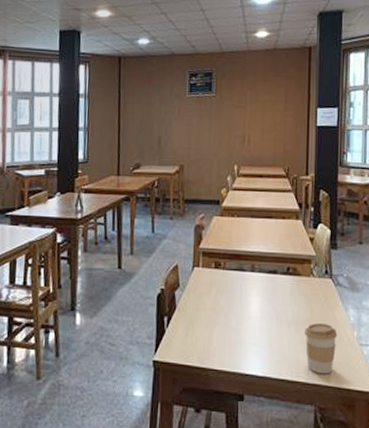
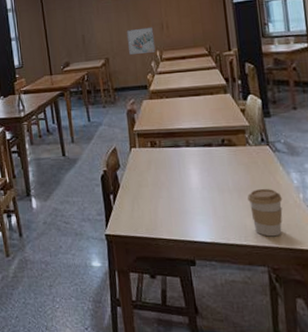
wall art: none [205,138,235,166] -> present [126,27,156,55]

